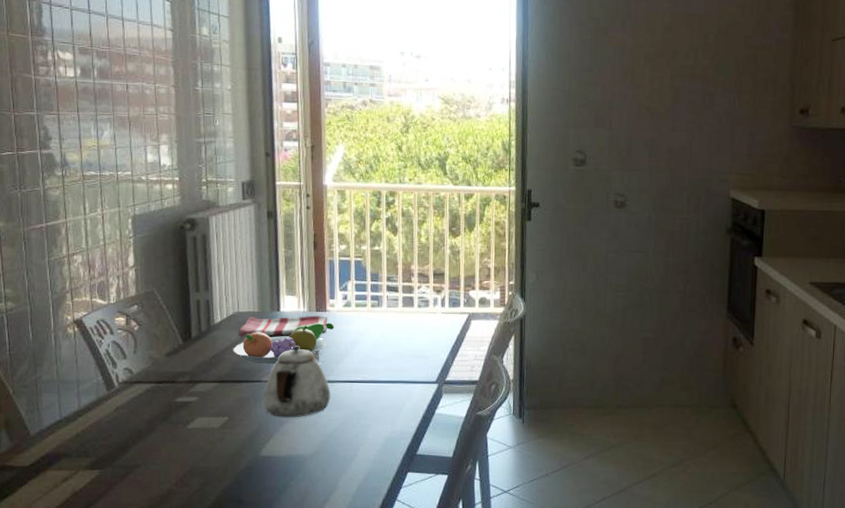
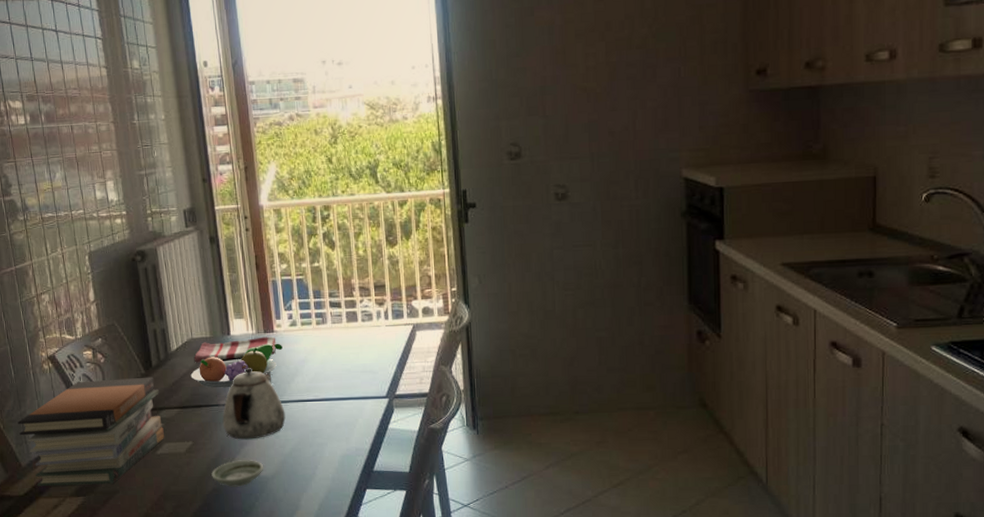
book stack: none [30,348,198,458] -> present [17,377,164,487]
saucer: none [246,438,303,466] -> present [211,460,264,487]

